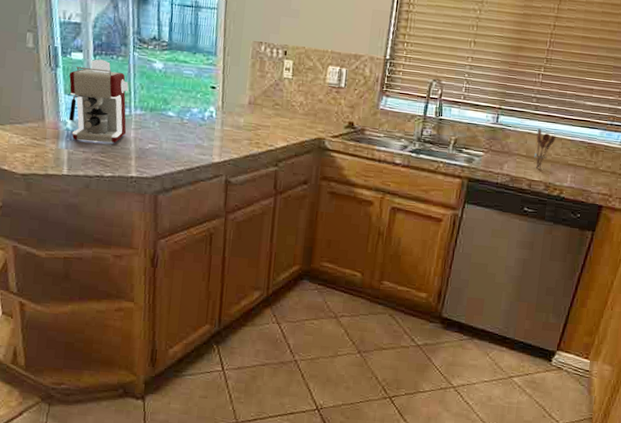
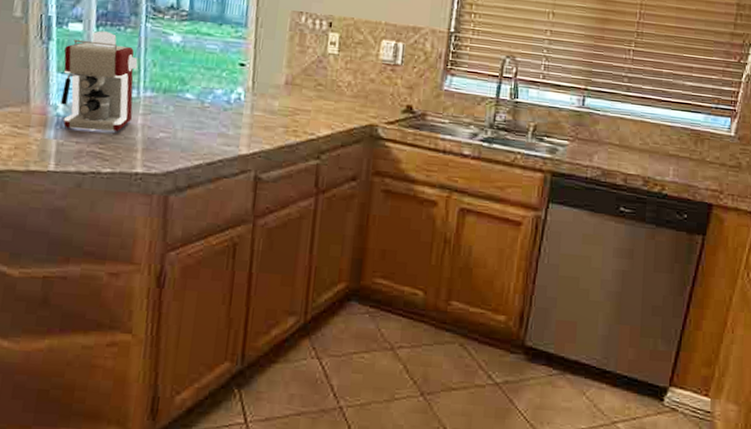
utensil holder: present [534,128,556,170] -> none [629,112,653,161]

